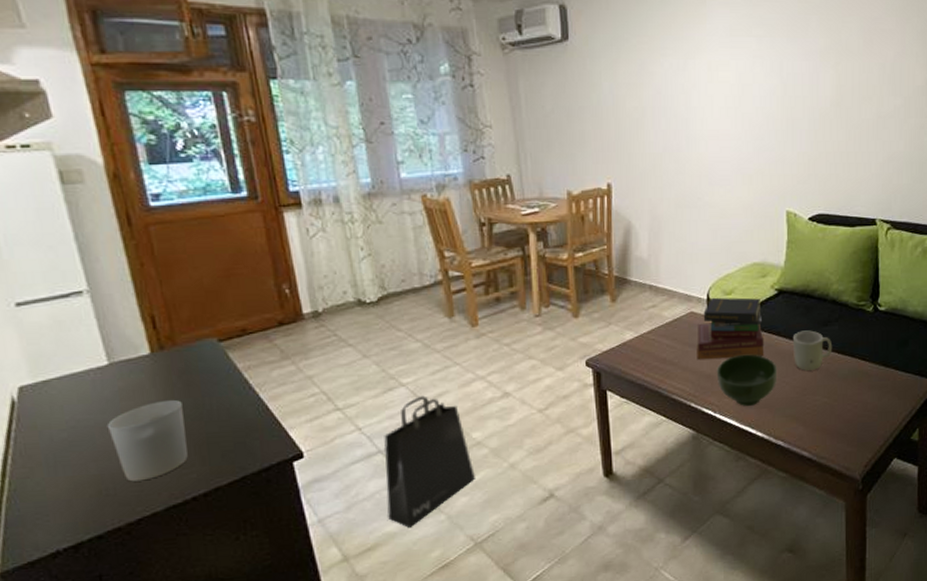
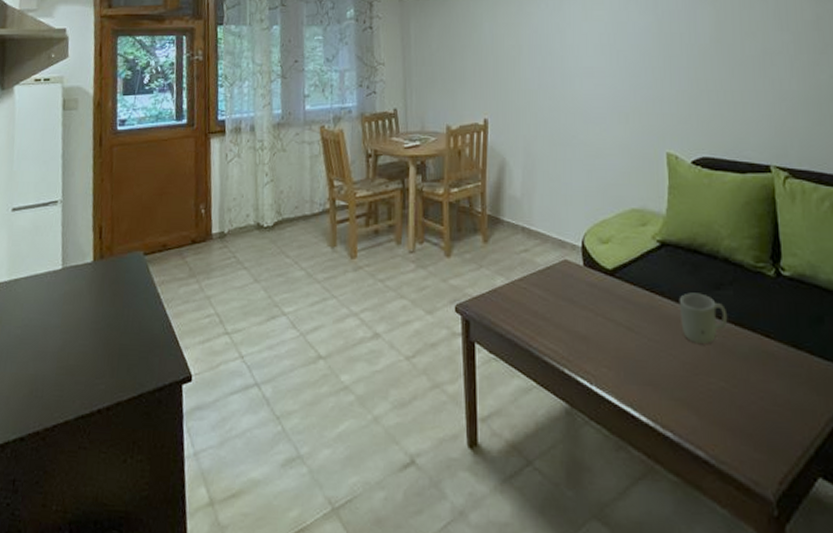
candle holder: present [107,399,188,482] -> none [49,307,107,386]
shopping bag: present [383,395,475,528] -> none [255,327,340,477]
books: present [697,297,764,359] -> none [571,245,647,319]
bowl: present [716,354,778,406] -> none [592,315,663,381]

